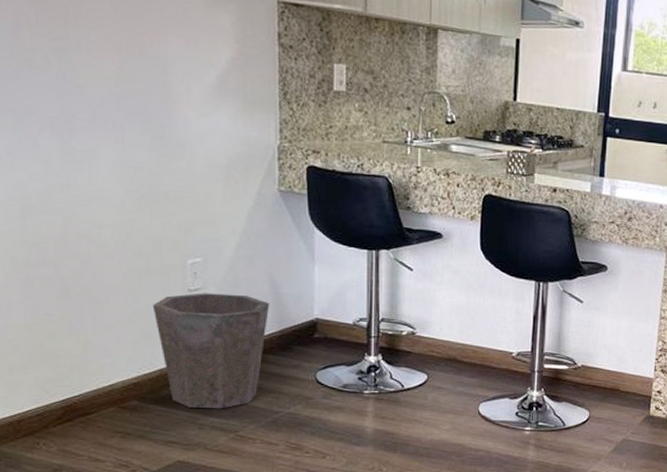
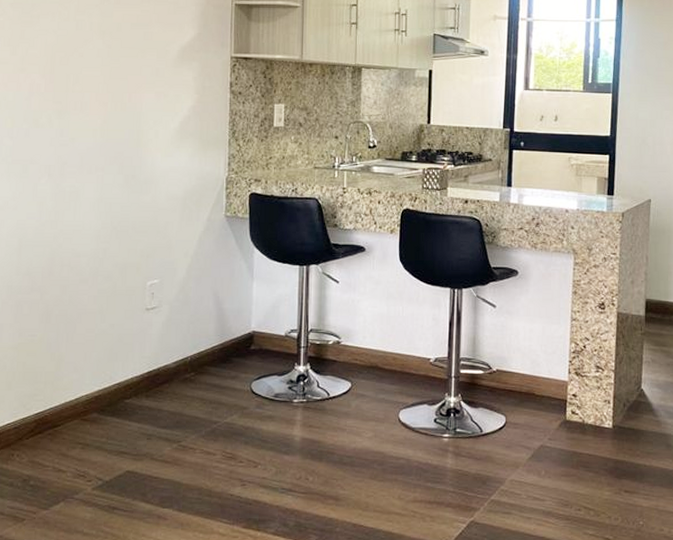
waste bin: present [152,293,270,409] -> none [115,311,214,420]

